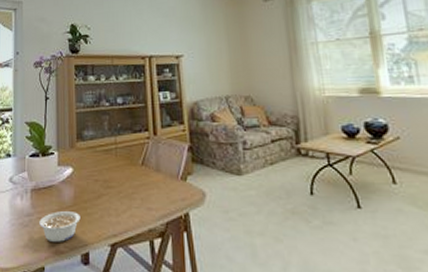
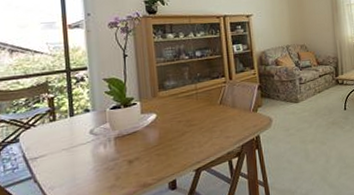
legume: present [39,211,81,242] -> none [125,149,166,178]

